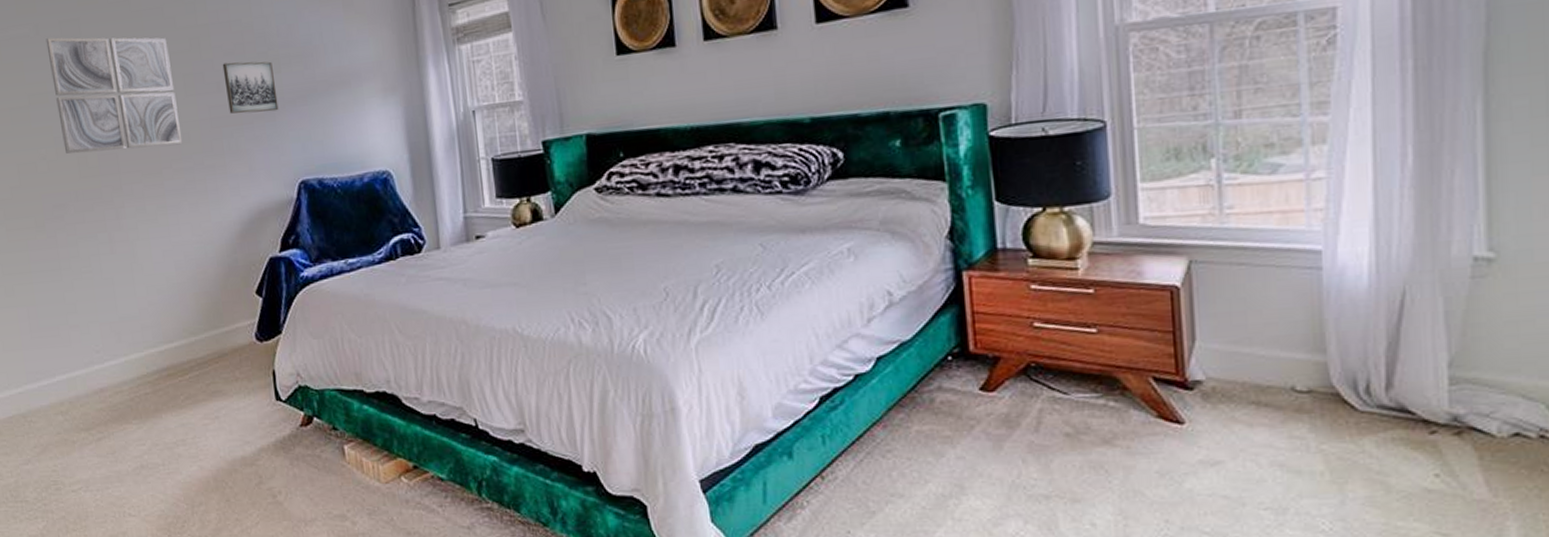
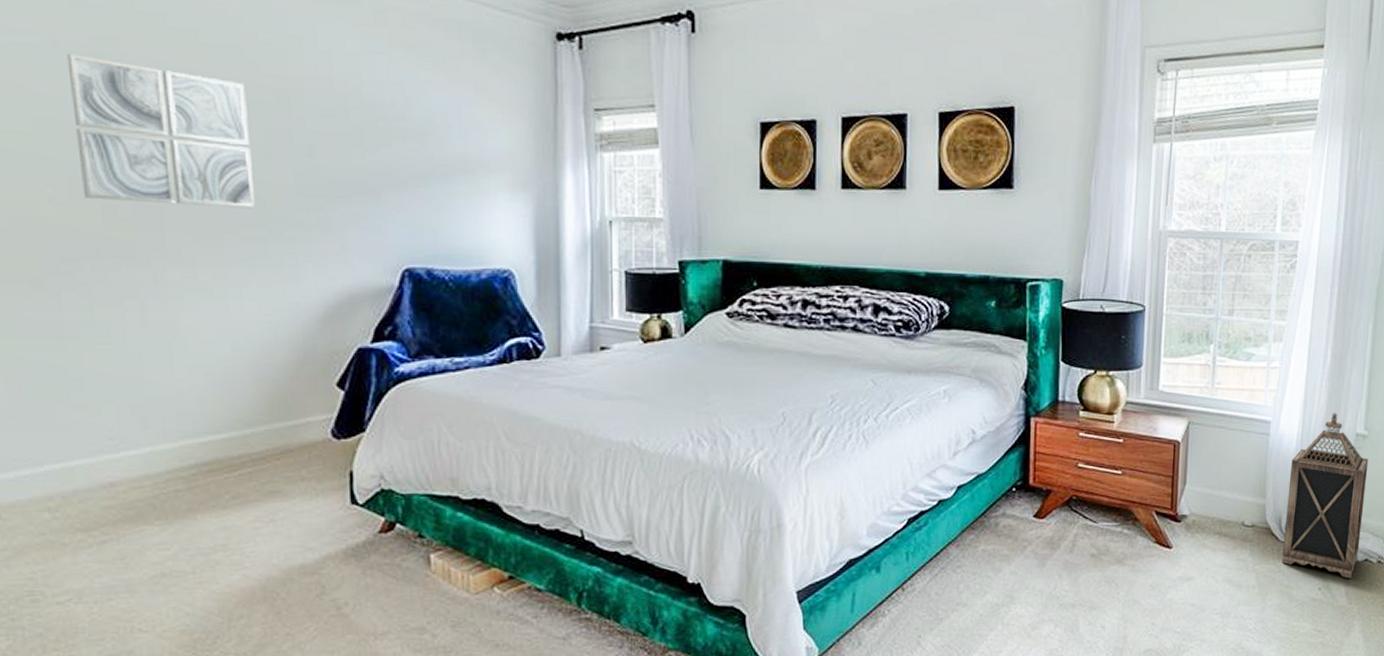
wall art: present [222,61,279,114] -> none [317,125,385,189]
lantern: none [1363,231,1503,462] -> present [1282,413,1369,579]

